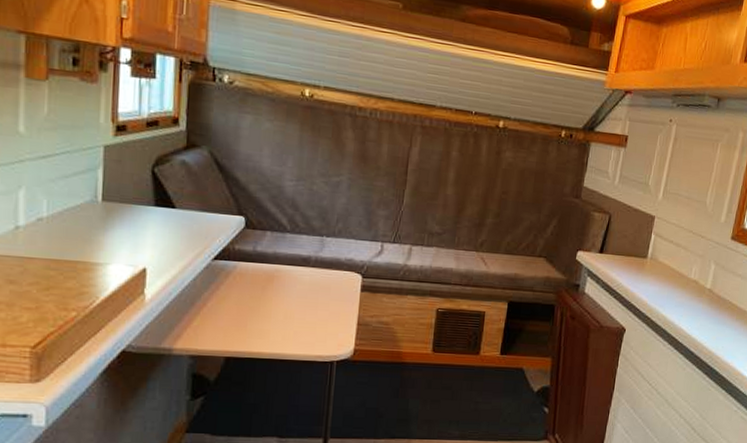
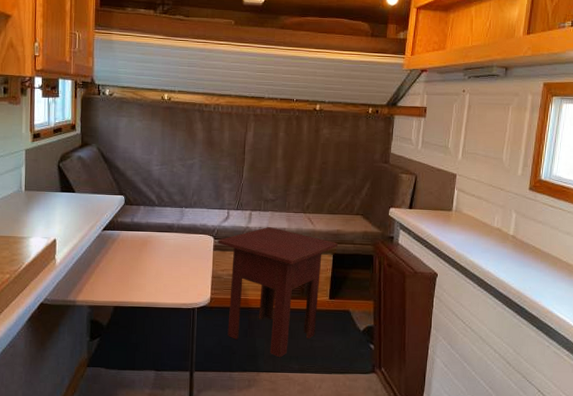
side table: none [366,266,516,422] -> present [217,227,339,358]

